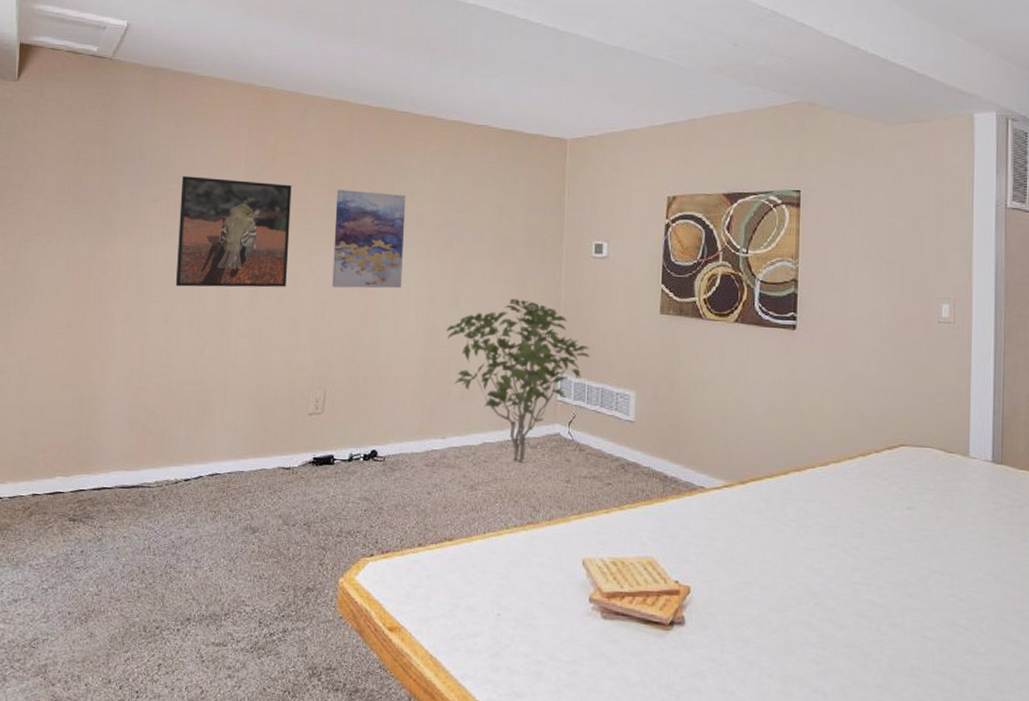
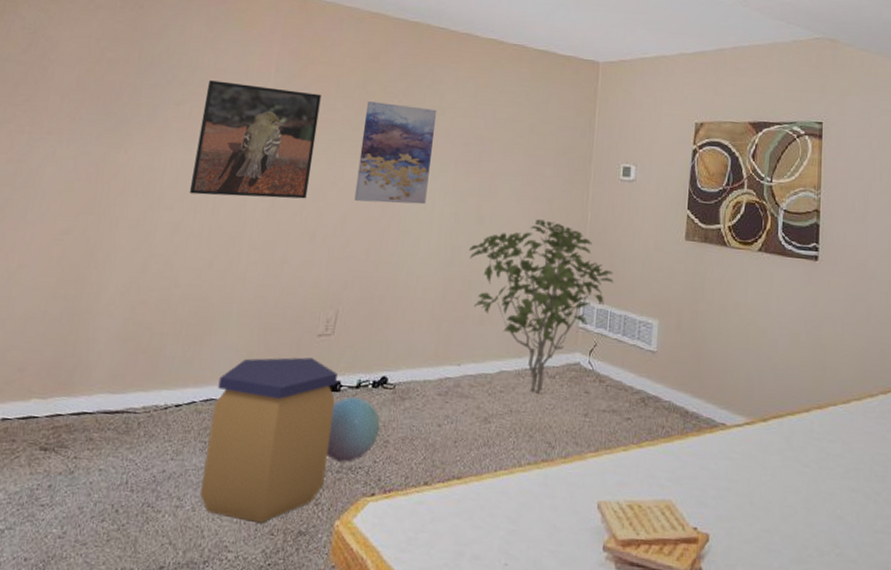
trash can: none [216,434,330,582] -> present [200,357,338,524]
ball: none [326,468,374,527] -> present [326,396,380,463]

